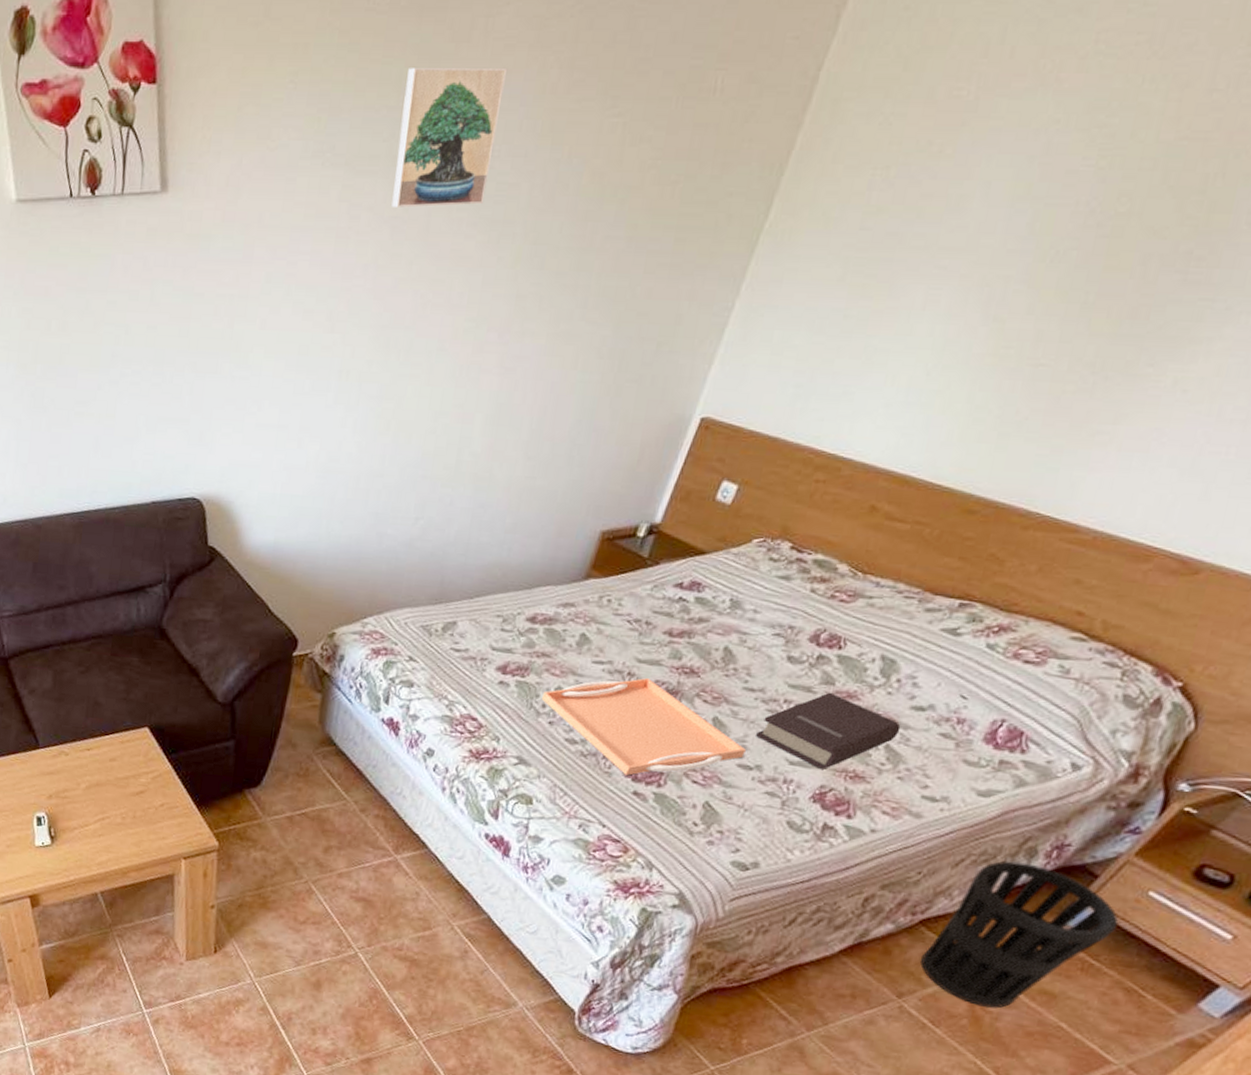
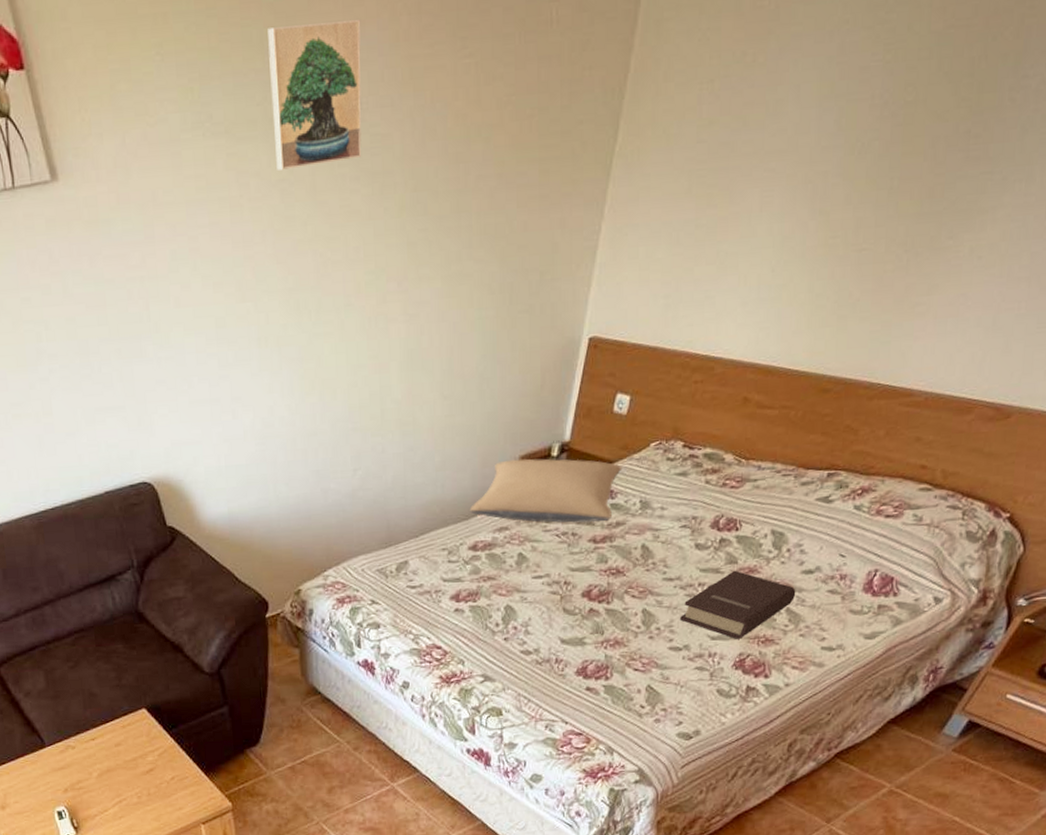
pillow: none [534,533,716,614] -> present [469,458,622,523]
serving tray: present [541,678,746,776] -> none [494,584,673,674]
wastebasket: present [919,860,1119,1009] -> none [839,689,987,818]

